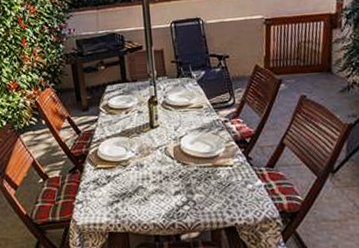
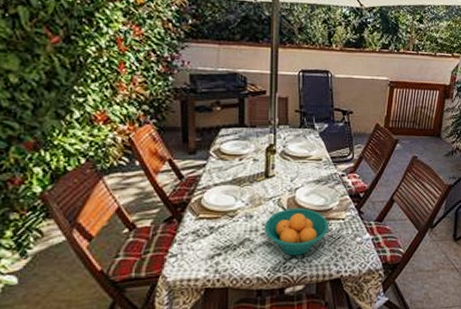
fruit bowl: none [155,156,218,203] -> present [265,208,329,256]

